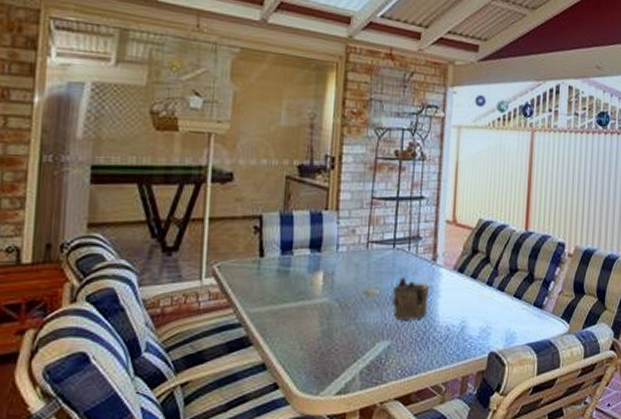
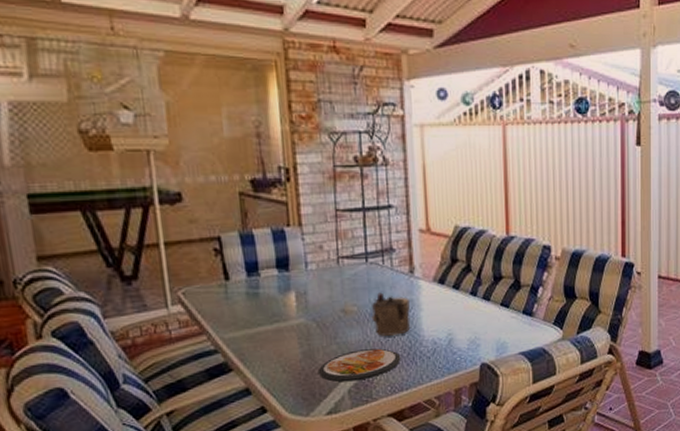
dish: none [333,331,415,363] -> present [317,348,401,382]

